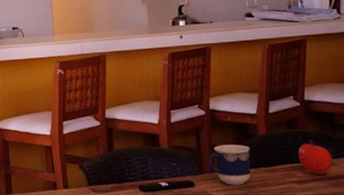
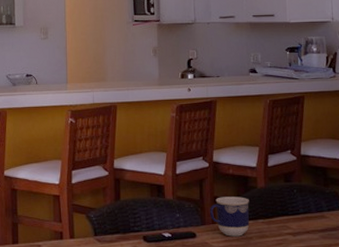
fruit: present [298,141,333,175] -> none [293,194,325,227]

